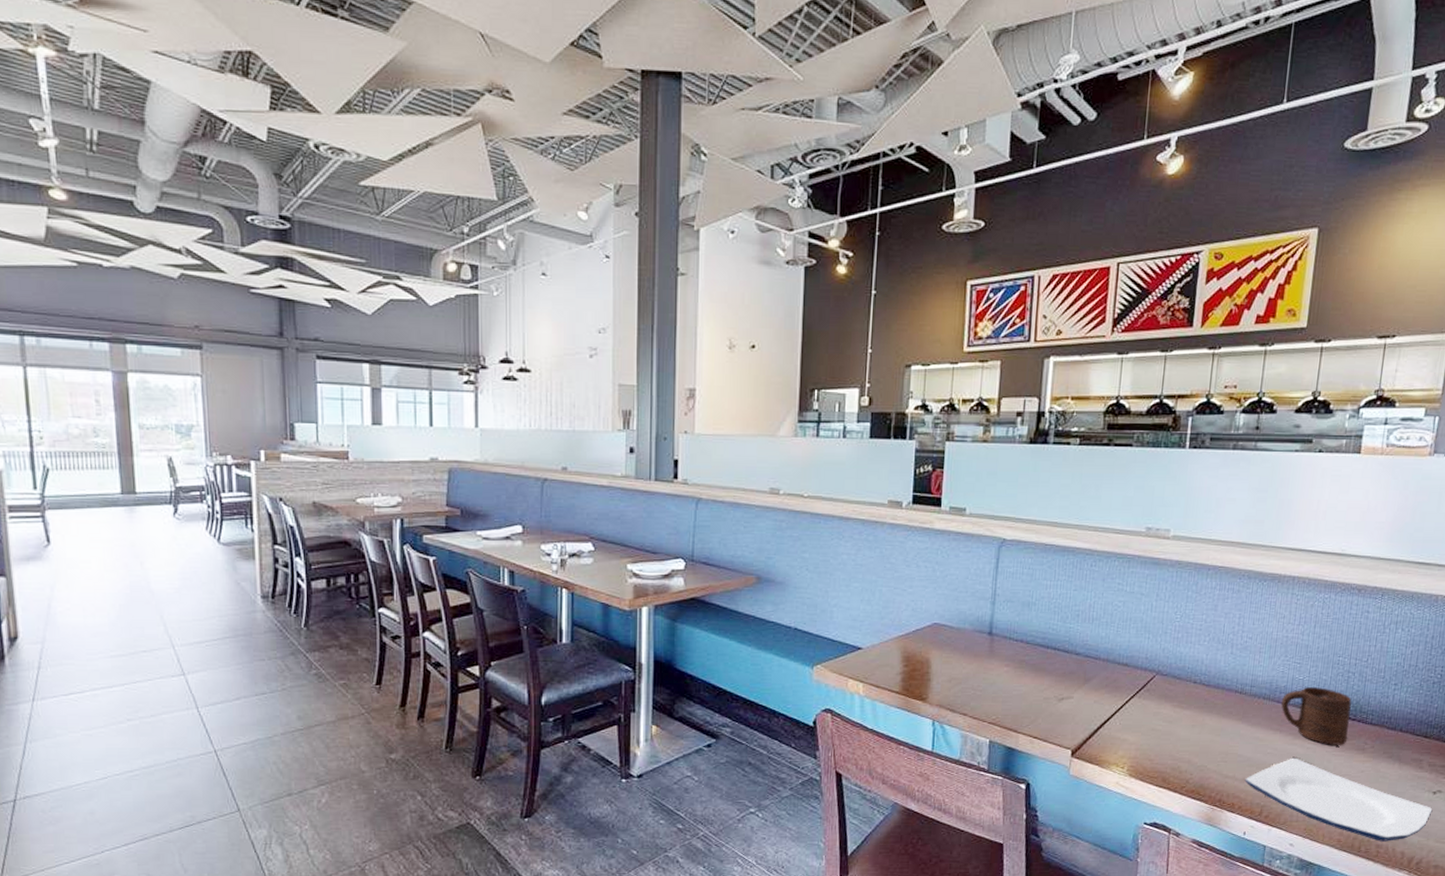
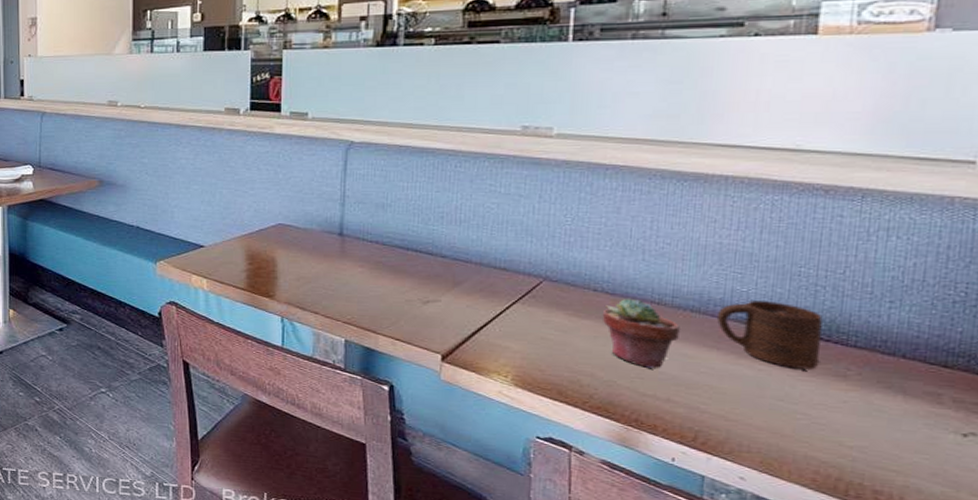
potted succulent: none [1199,688,1255,753] -> present [602,298,680,369]
plate: present [1244,757,1433,842] -> none [670,379,963,488]

